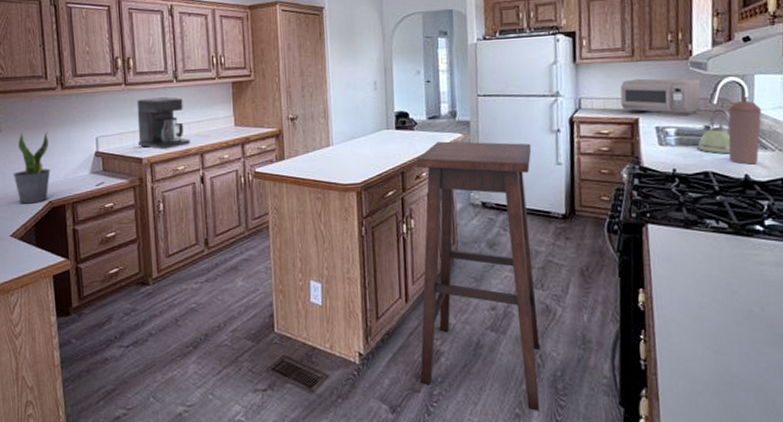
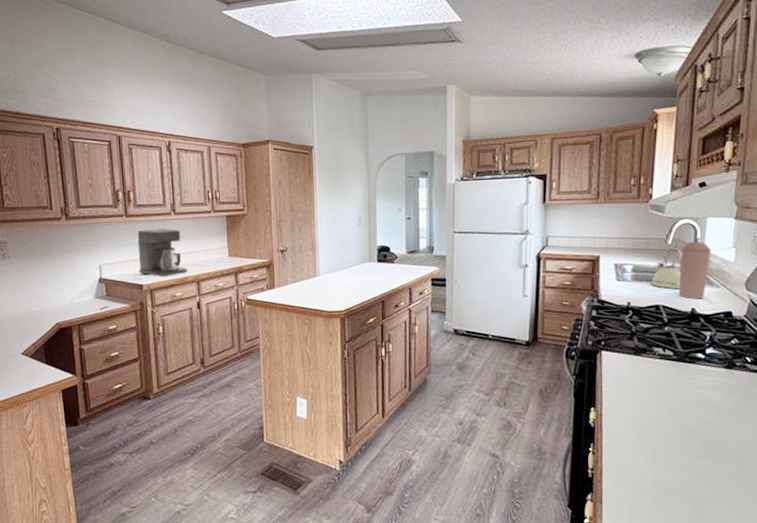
potted plant: present [12,132,51,204] -> none [22,259,58,325]
bar stool: present [416,141,540,411] -> none [393,274,501,512]
microwave: present [620,78,701,116] -> none [584,219,658,255]

